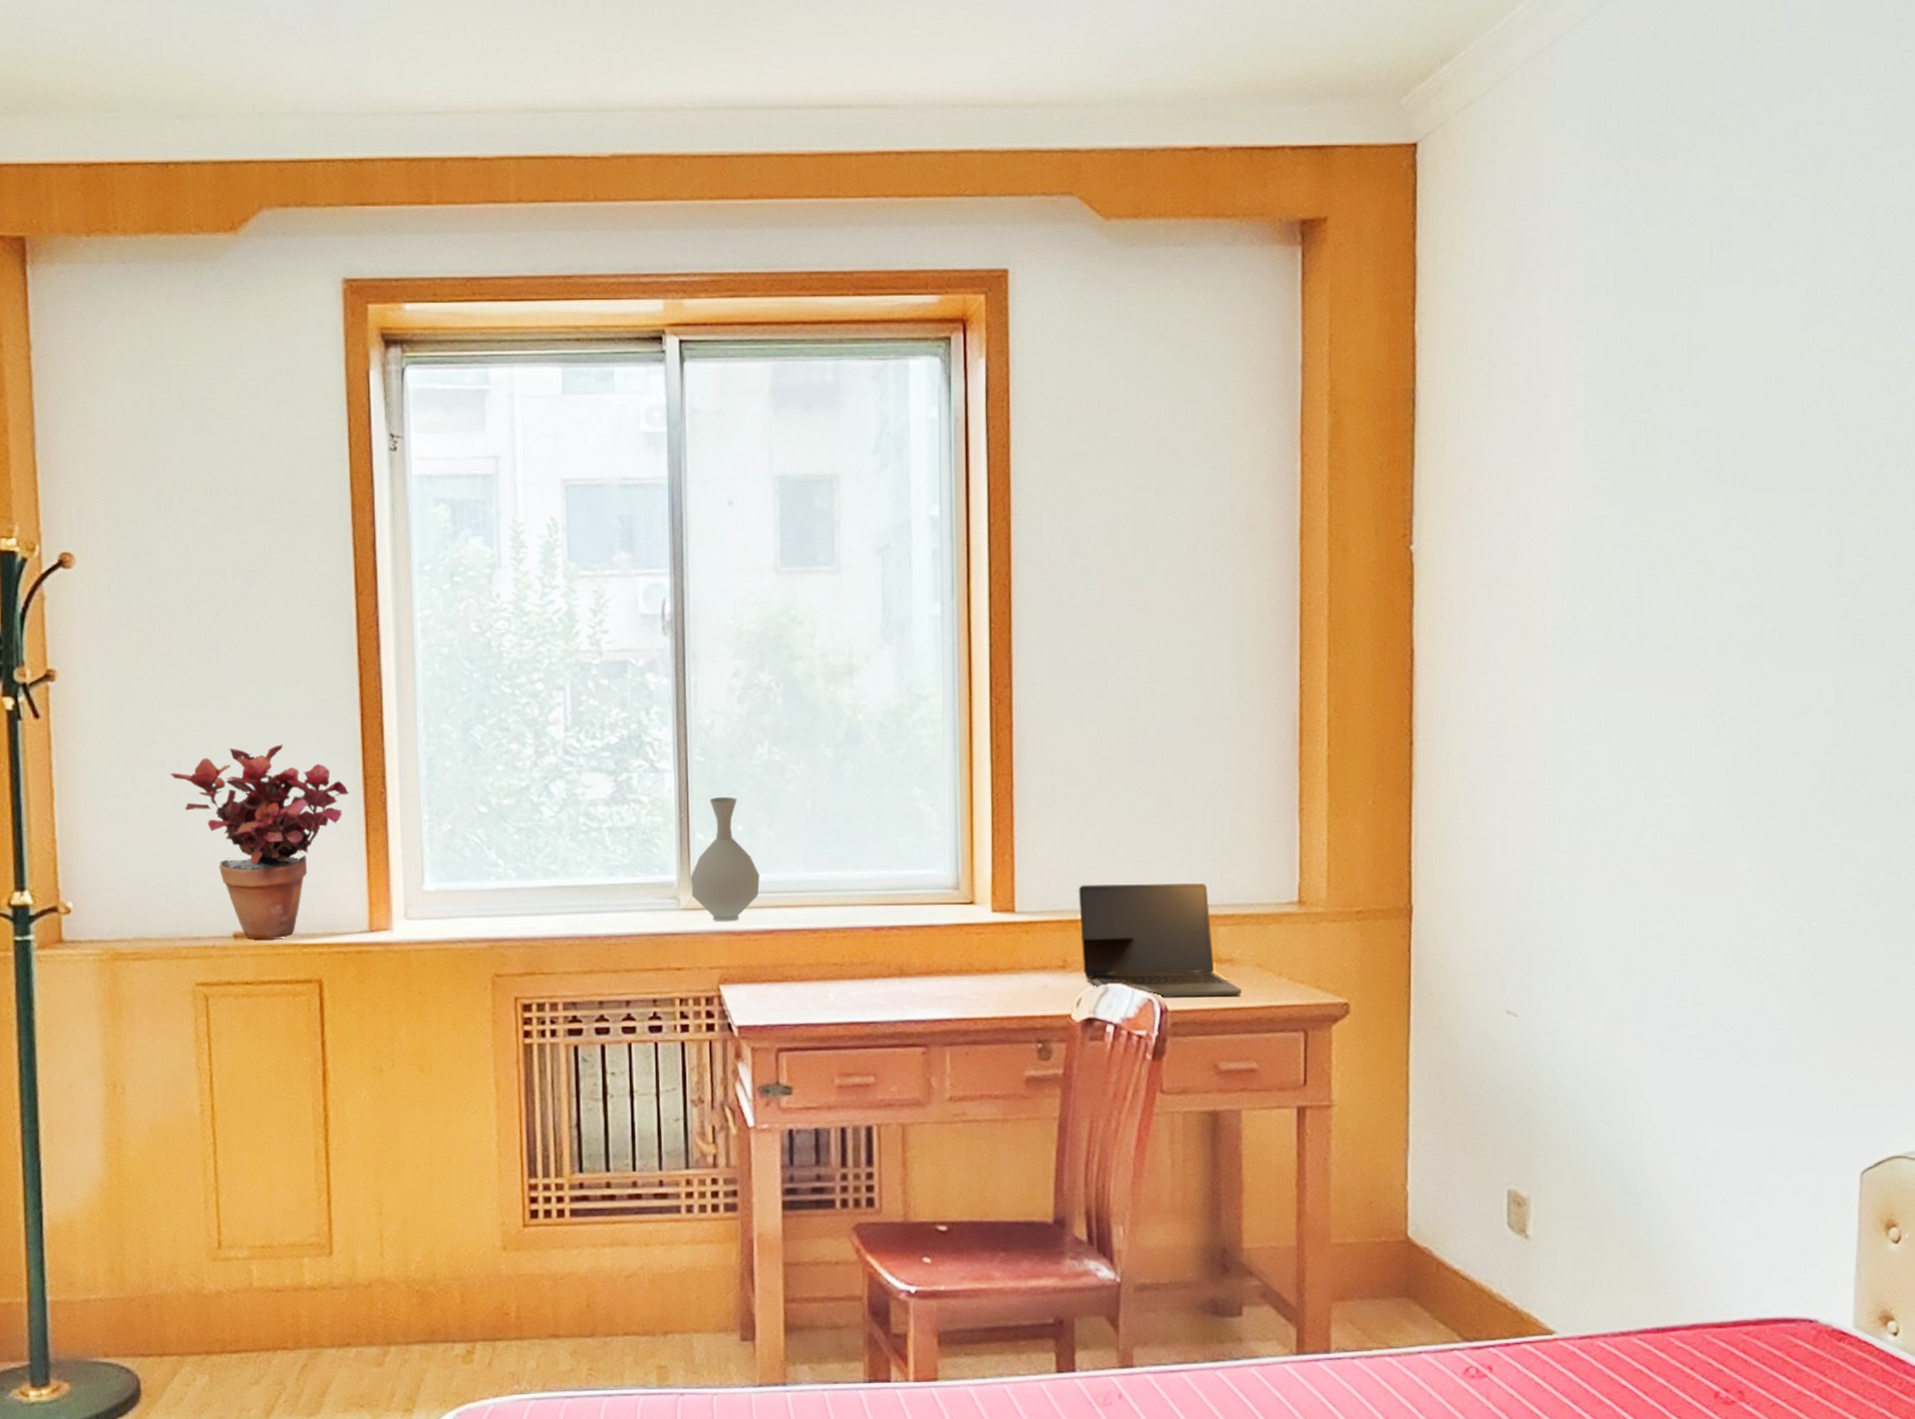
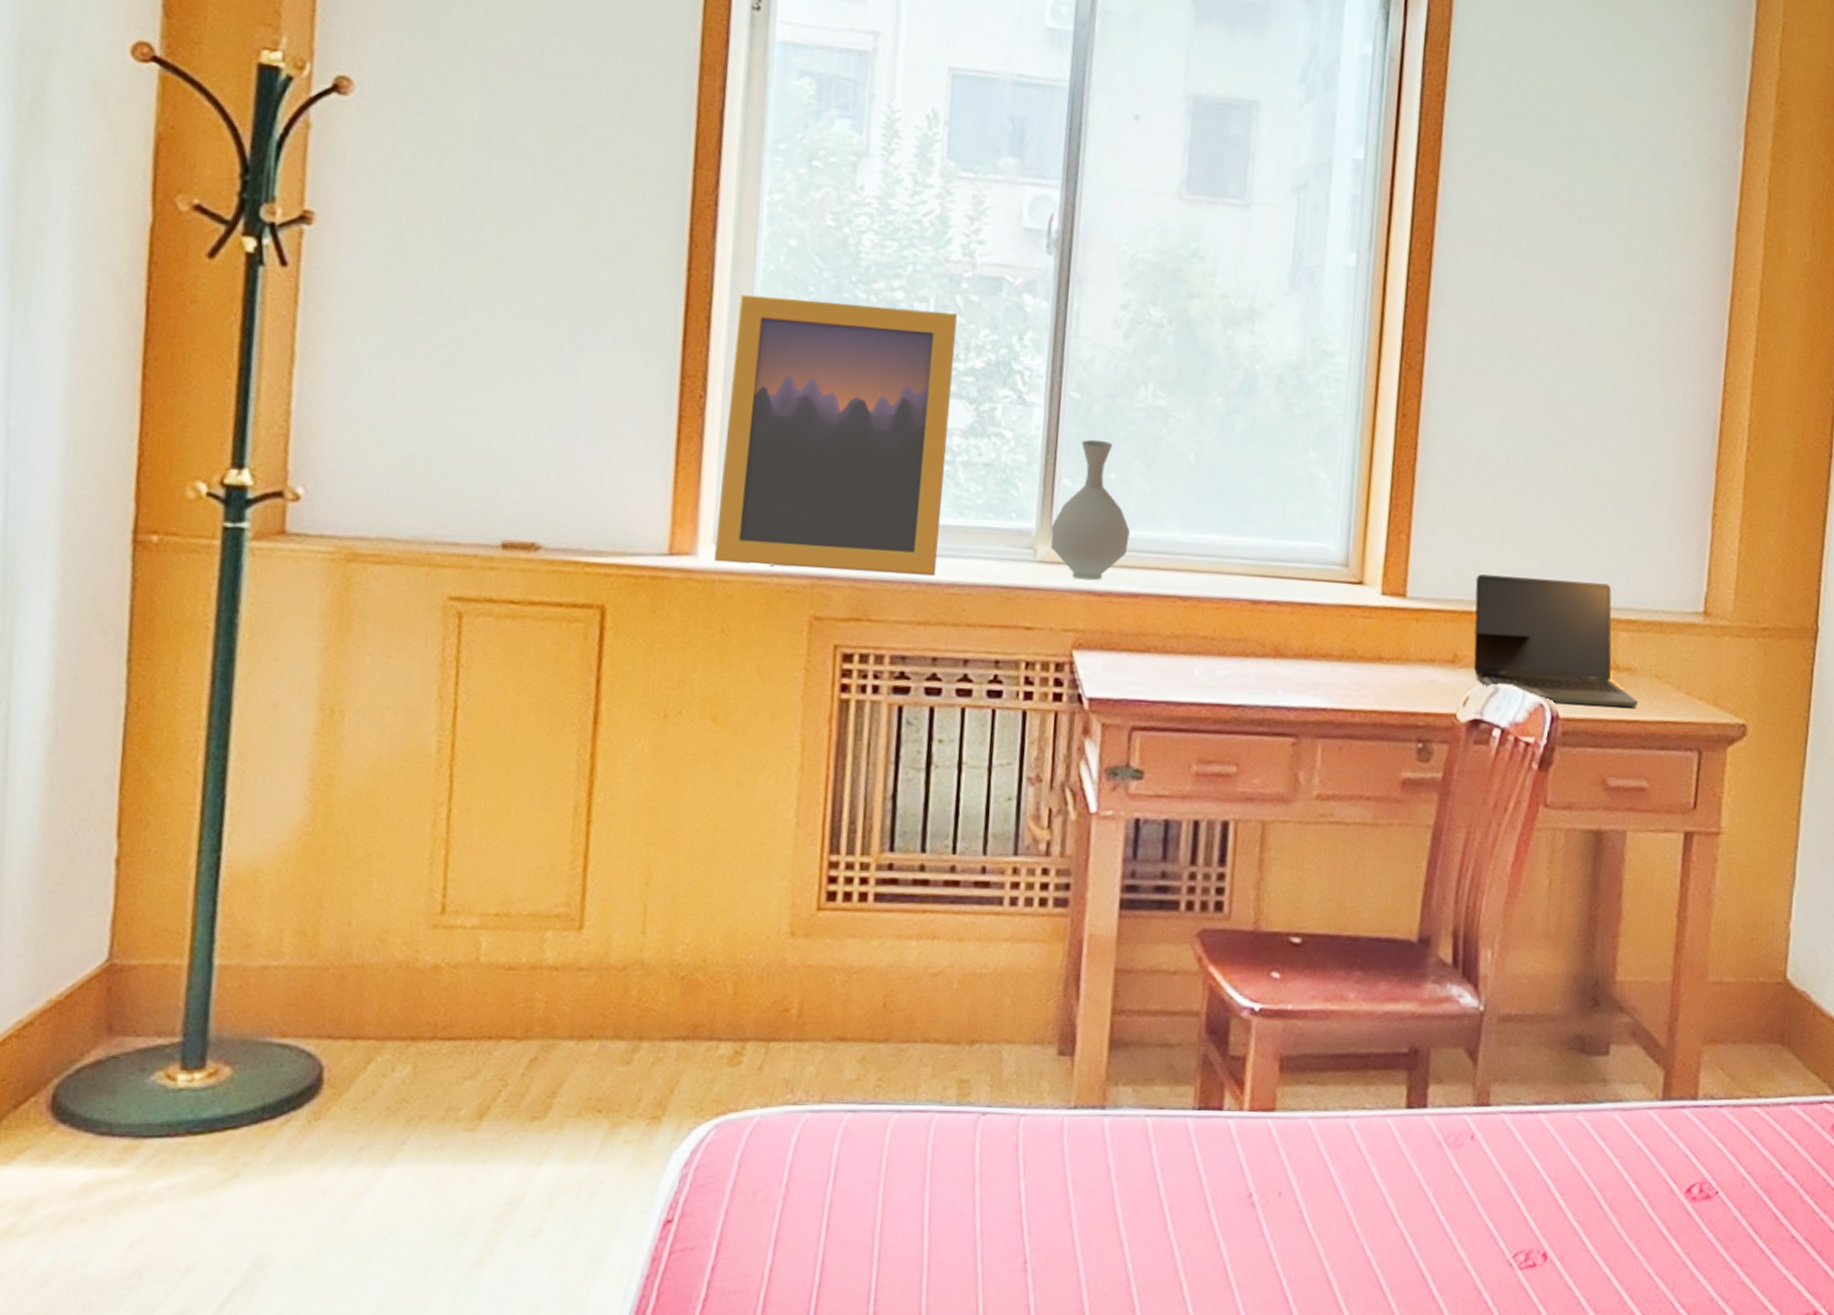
potted plant: present [169,745,349,940] -> none [443,326,661,554]
picture frame: none [405,697,594,934] -> present [714,294,958,576]

